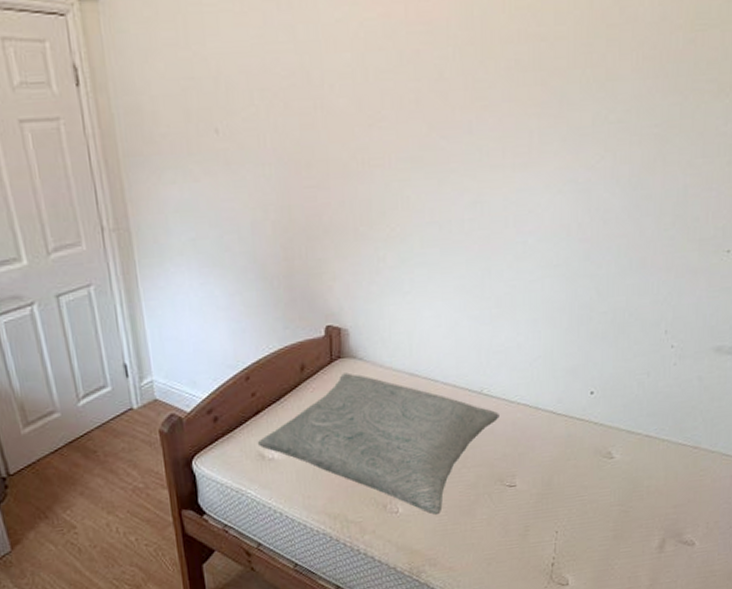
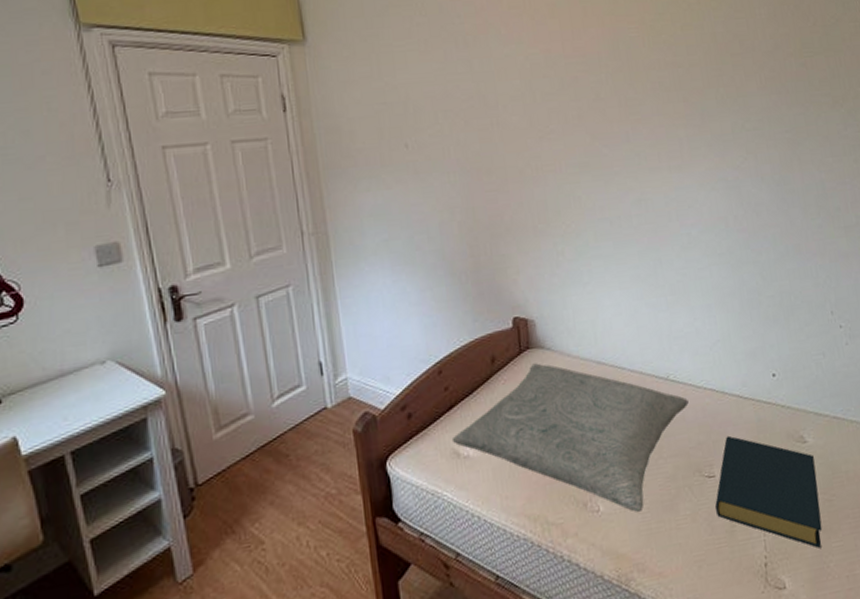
hardback book: none [512,449,618,553] -> present [715,435,823,548]

